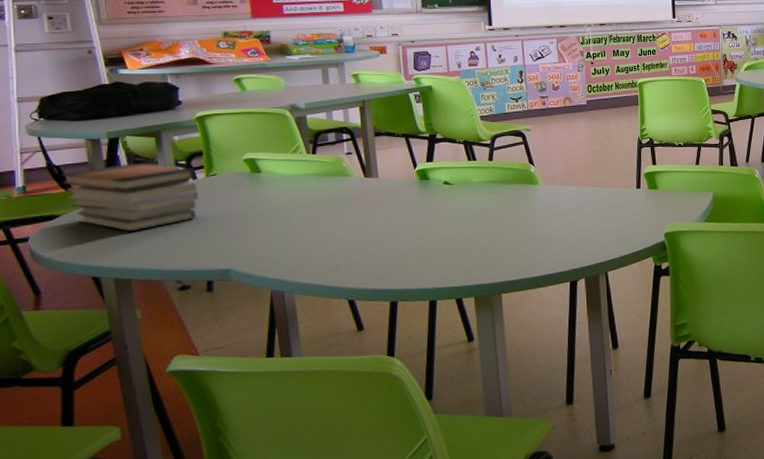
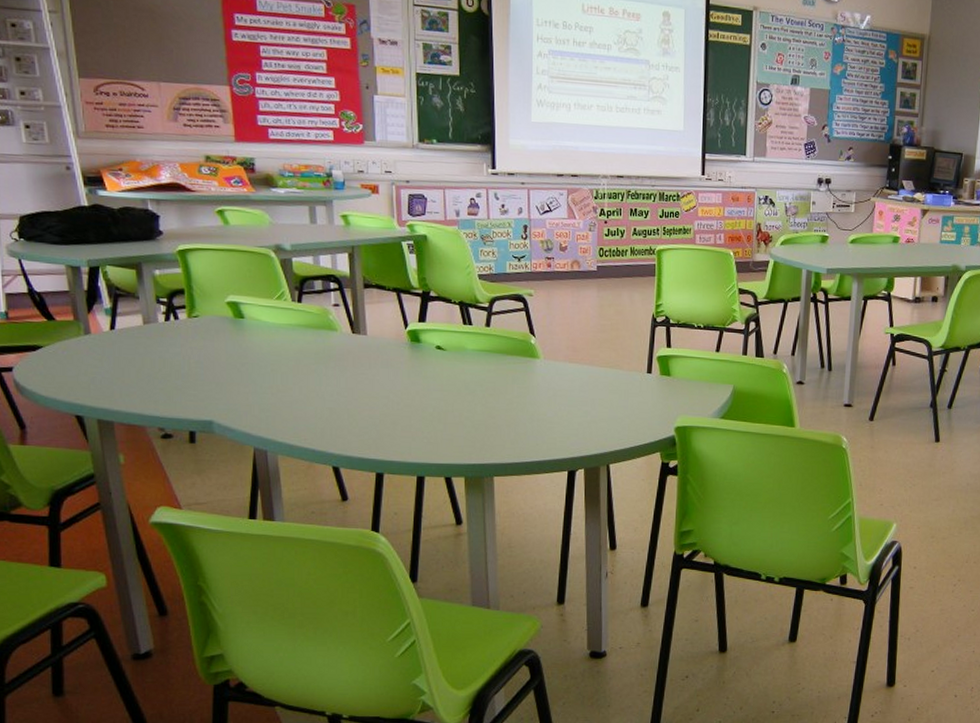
book stack: present [61,163,200,232] -> none [42,296,182,371]

